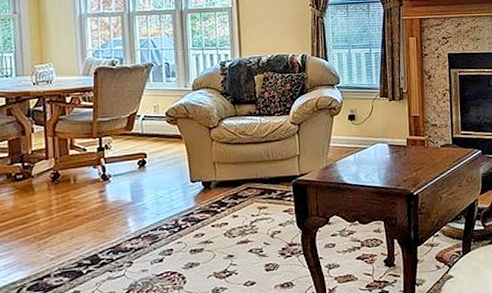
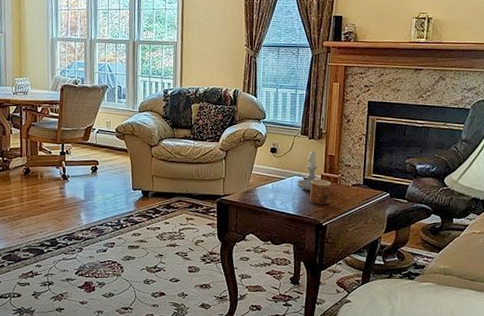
candle: none [381,111,402,158] -> present [297,149,318,191]
cup: none [396,143,419,173] -> present [310,179,332,205]

